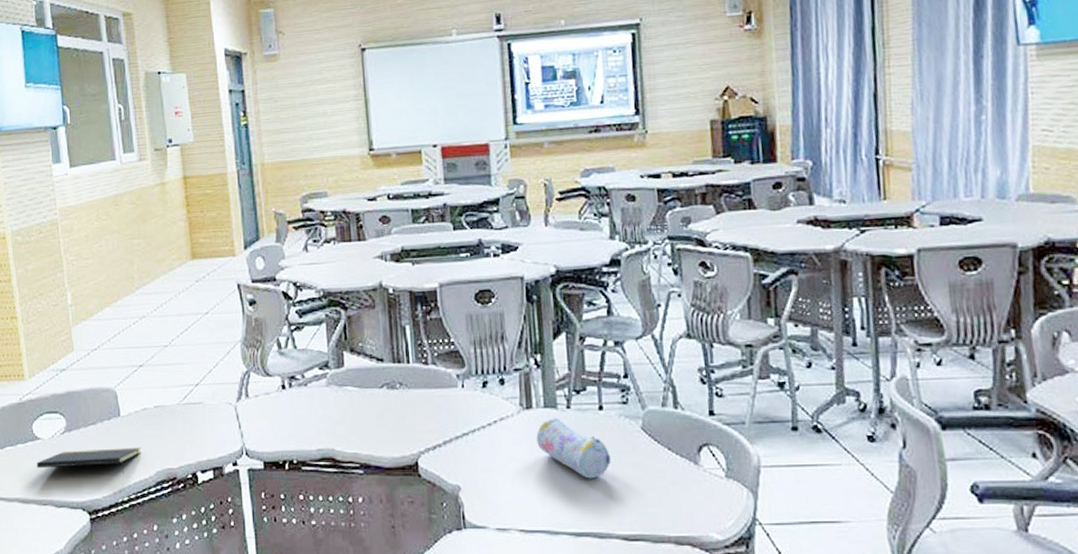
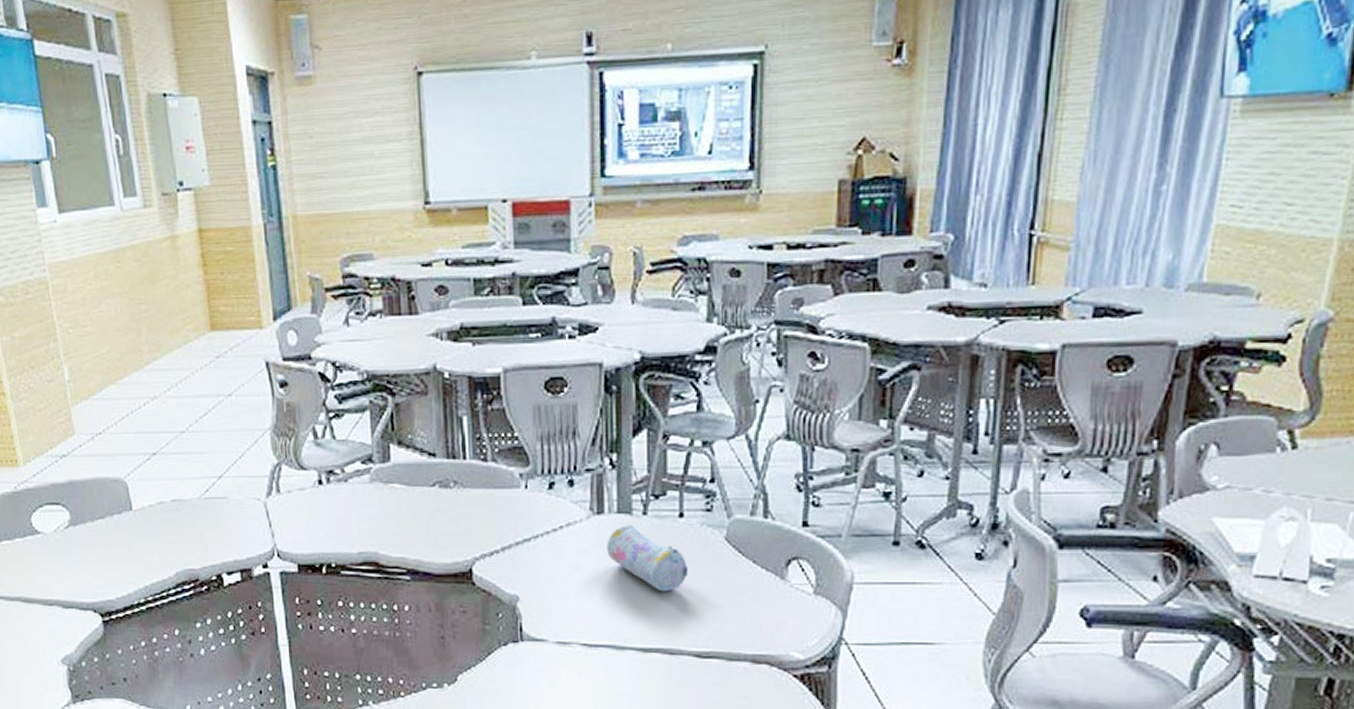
notepad: present [36,447,142,474] -> none [38,545,158,574]

